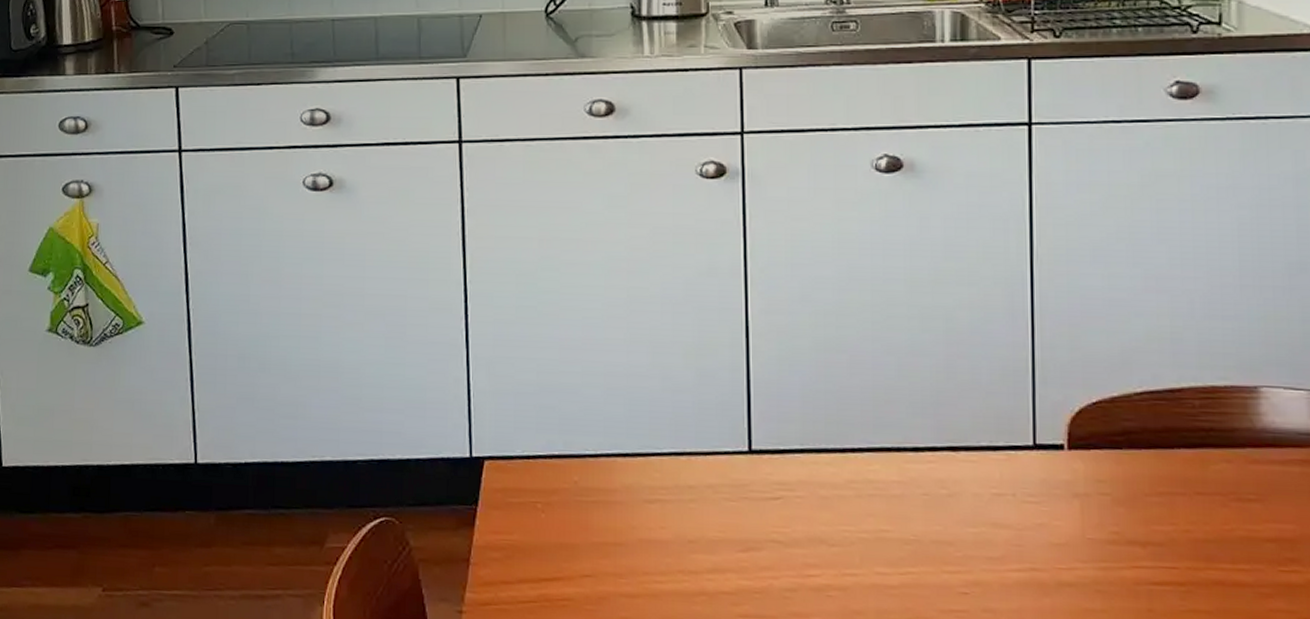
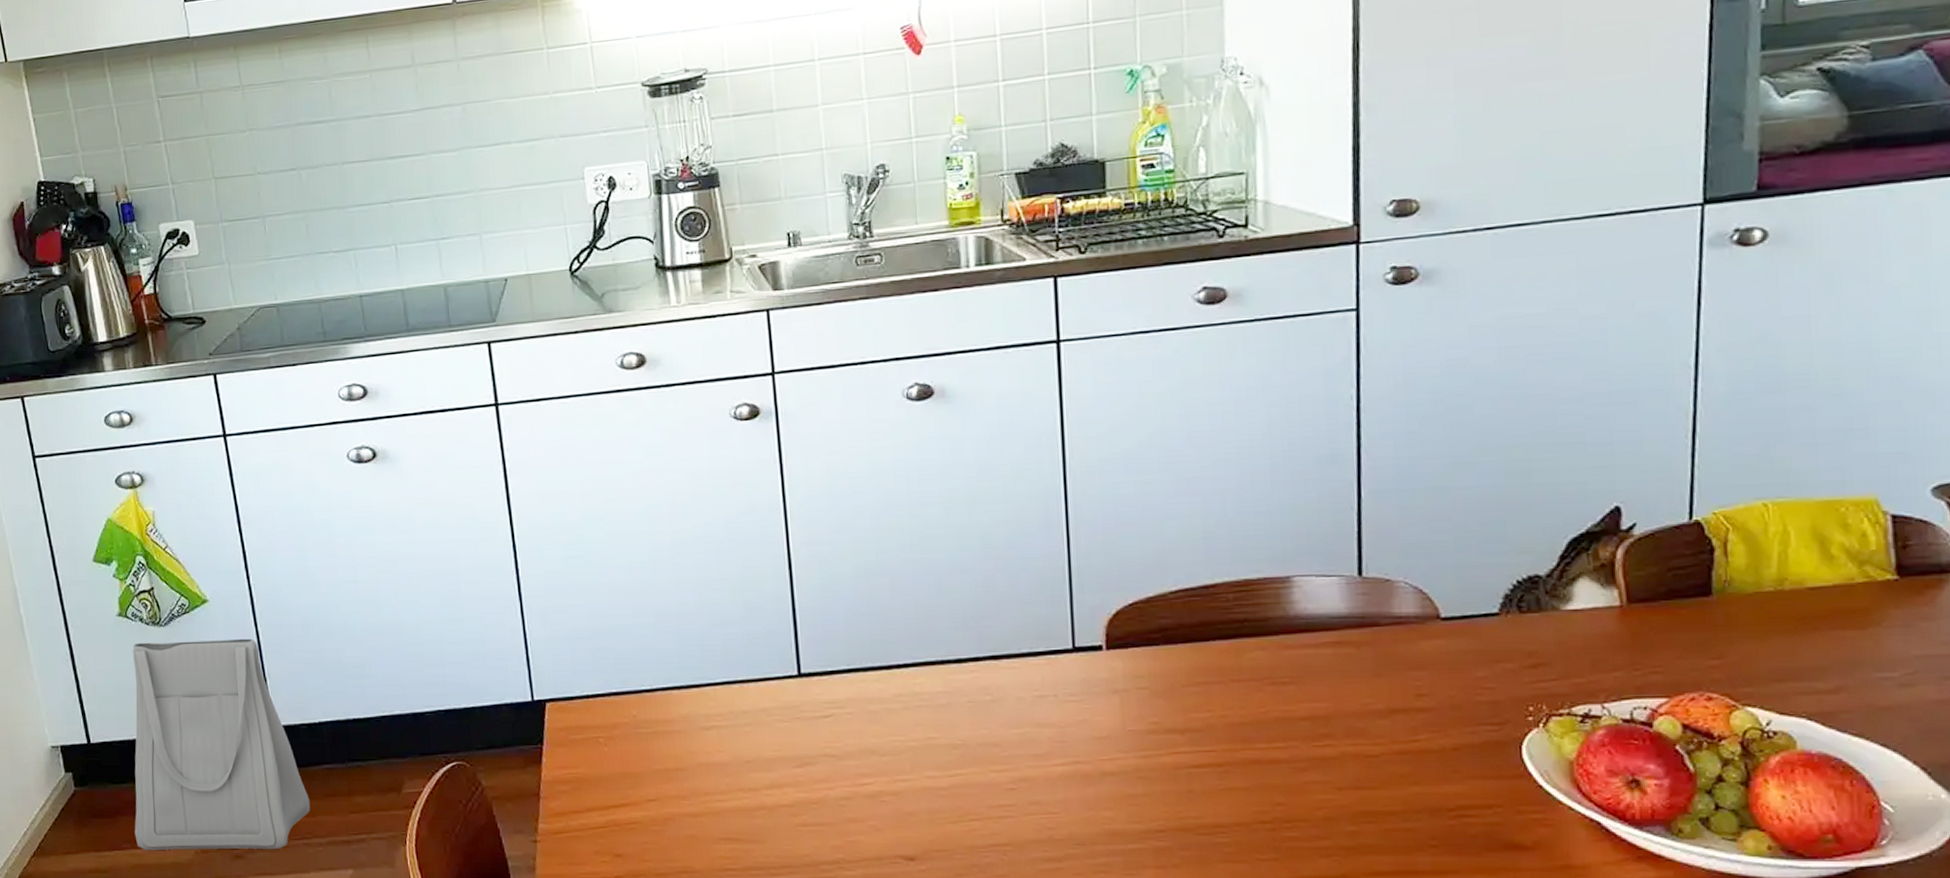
shopping bag: none [36,362,227,599] -> present [132,638,311,850]

